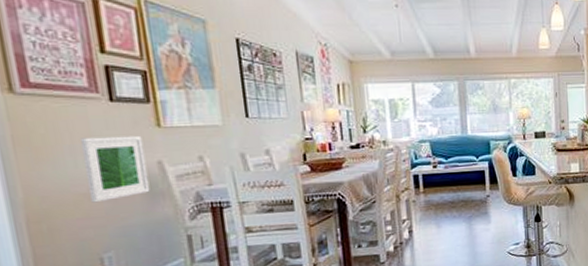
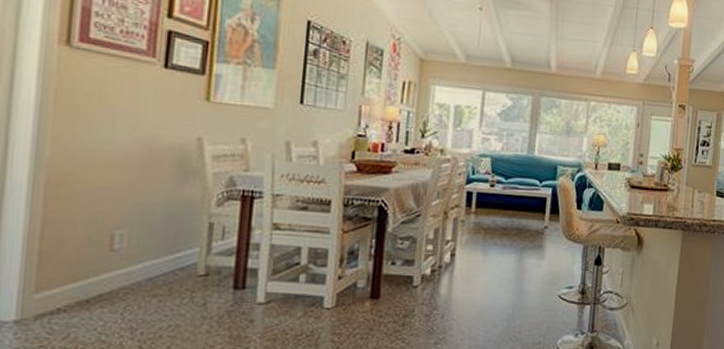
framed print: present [81,135,150,203] -> none [118,101,188,173]

